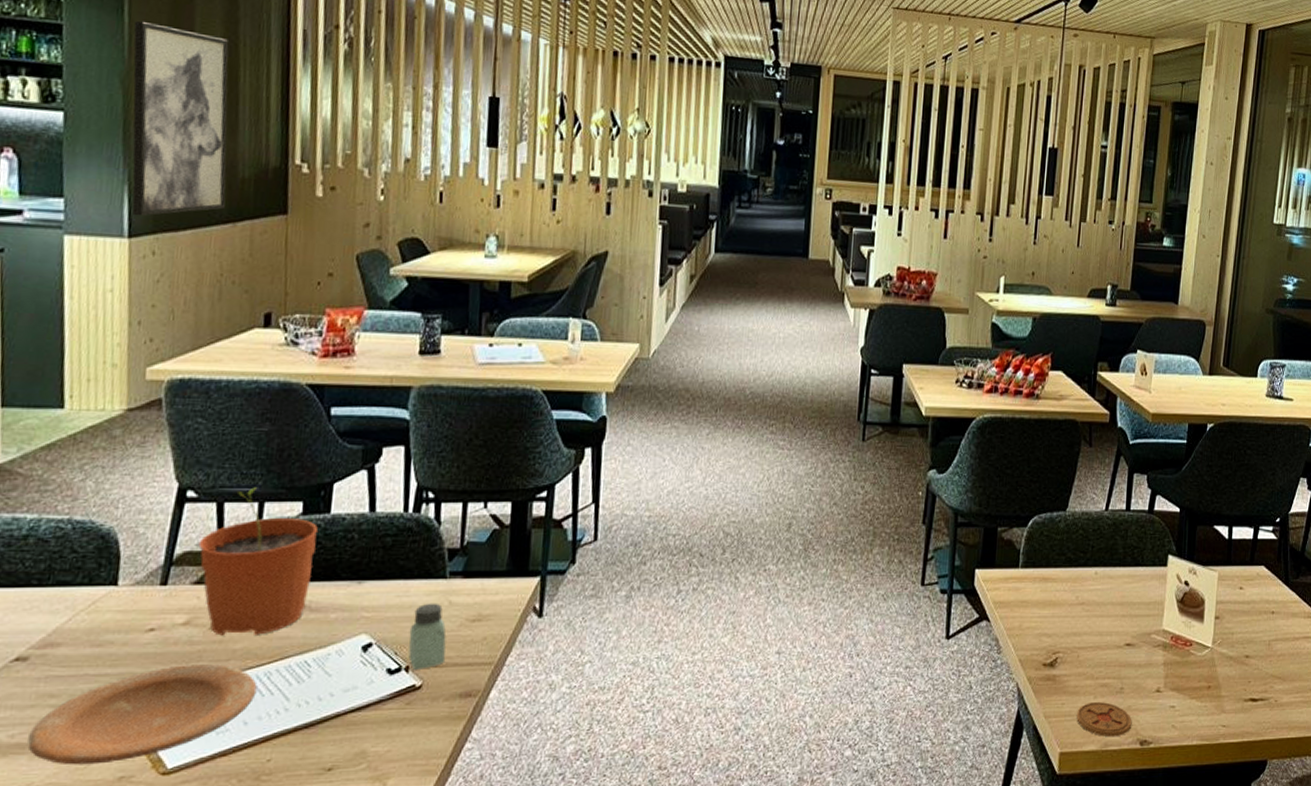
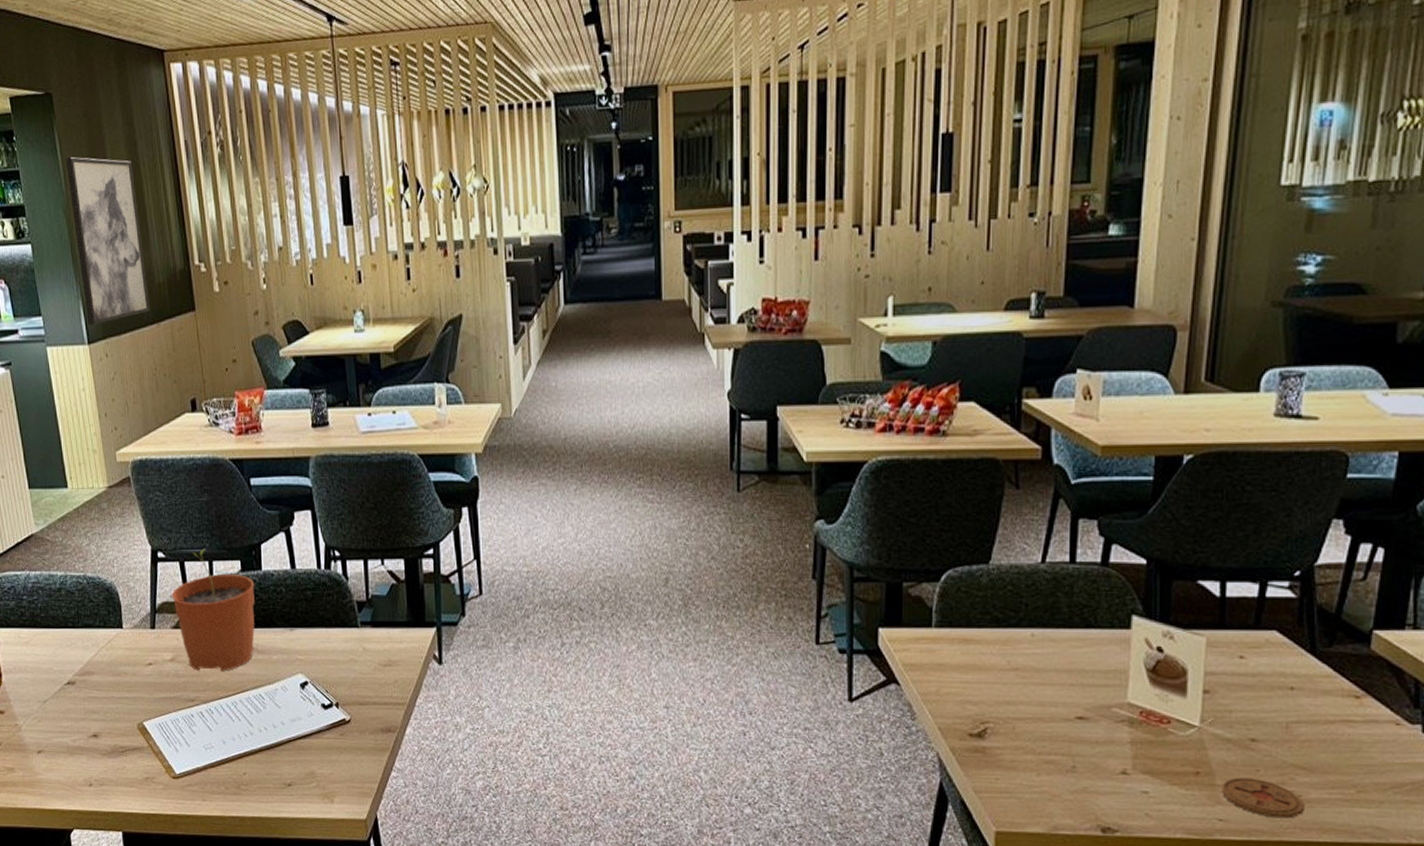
plate: present [27,664,257,766] -> none [84,693,229,767]
saltshaker: present [408,603,447,670] -> none [335,648,367,706]
coaster: present [1077,702,1132,737] -> none [1015,780,1090,821]
coaster: none [1225,689,1279,721] -> present [1222,778,1304,819]

